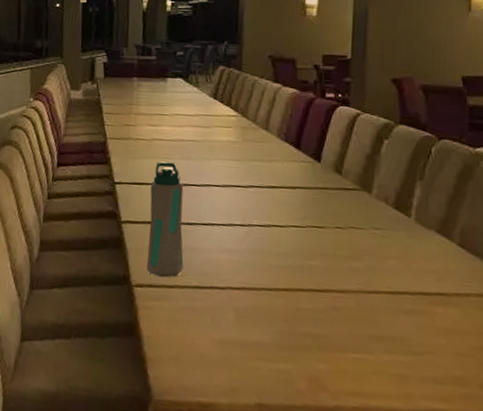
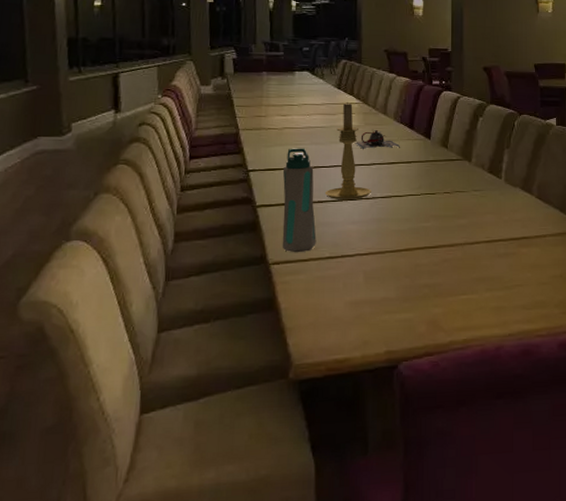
candle holder: none [194,114,249,225] -> present [324,102,372,201]
teapot: none [230,146,283,169] -> present [354,129,400,149]

